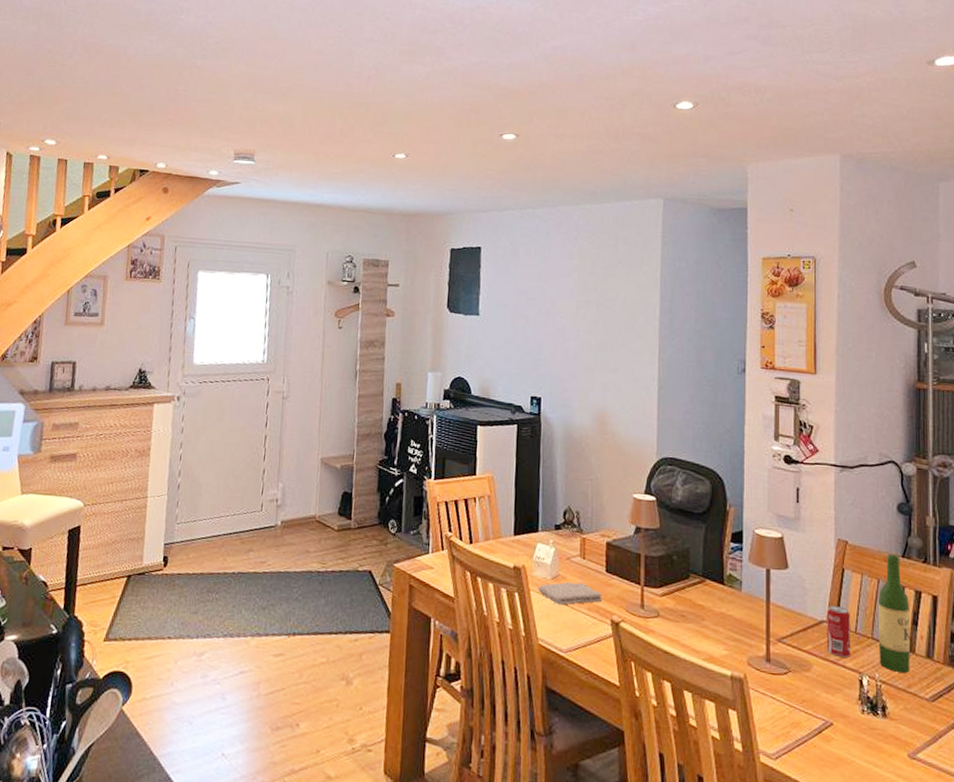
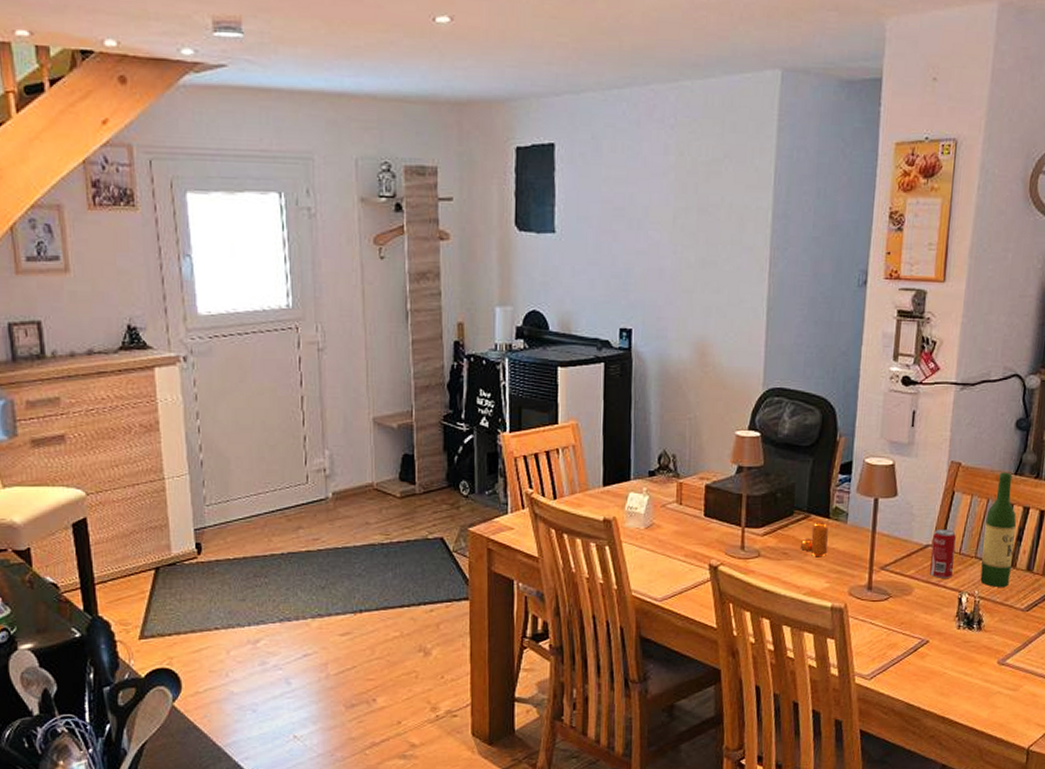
washcloth: present [538,582,603,605] -> none [630,529,700,554]
pepper shaker: none [698,586,724,624] -> present [801,520,828,557]

